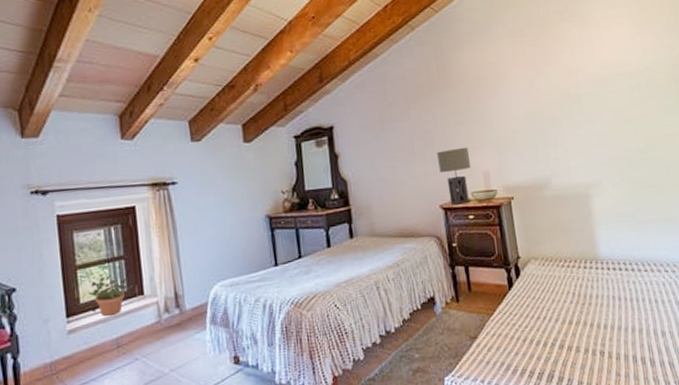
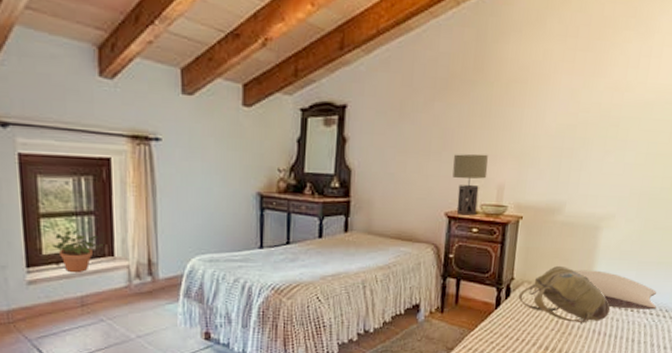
backpack: none [528,237,624,292] -> present [518,265,611,324]
pillow: none [577,236,670,271] -> present [574,270,657,310]

